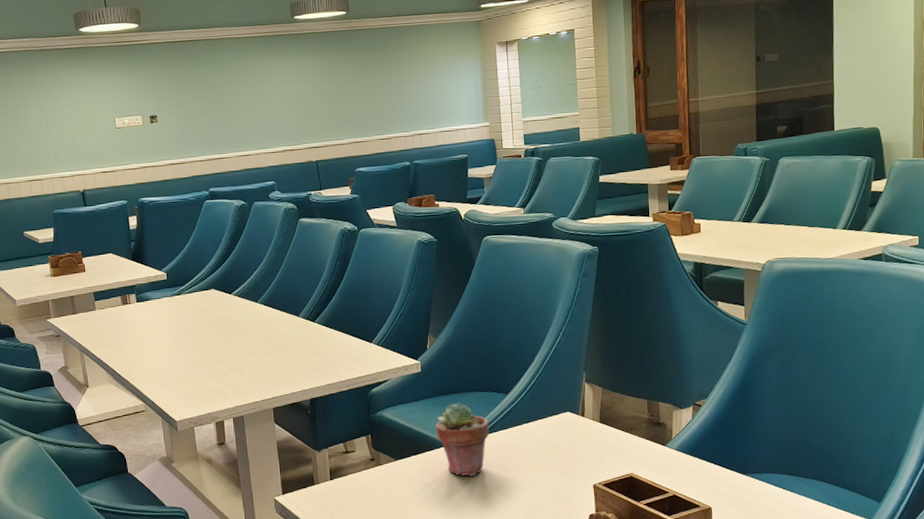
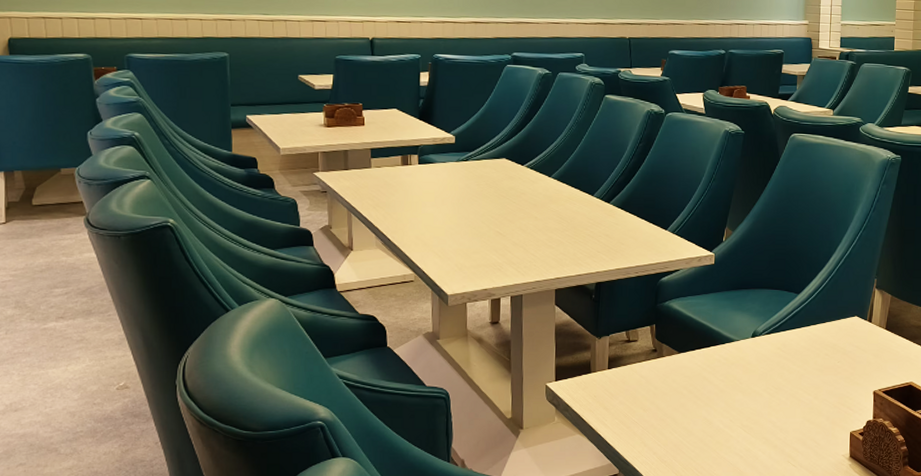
potted succulent: present [435,402,490,477] -> none [723,298,777,375]

